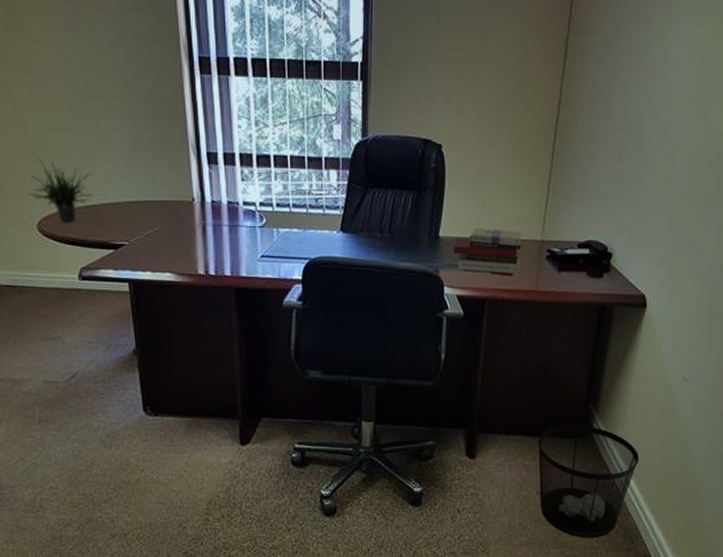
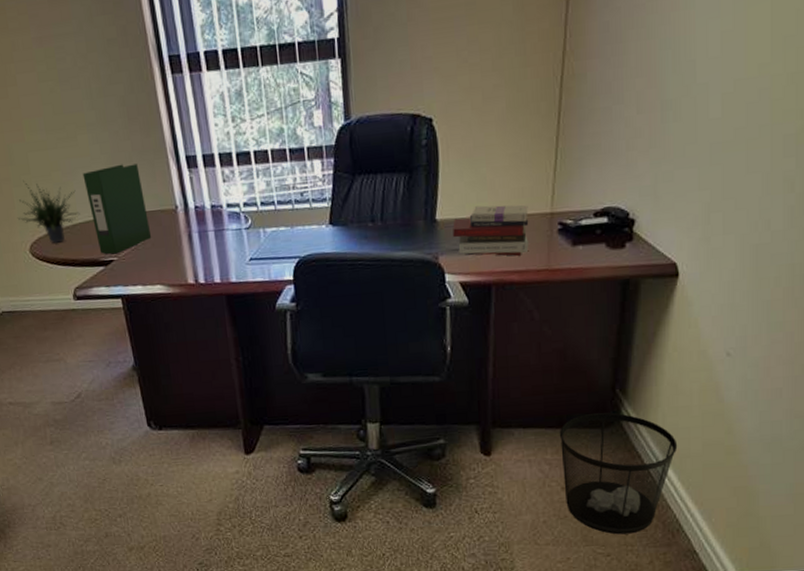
binder: none [101,152,166,239] -> present [82,163,152,255]

